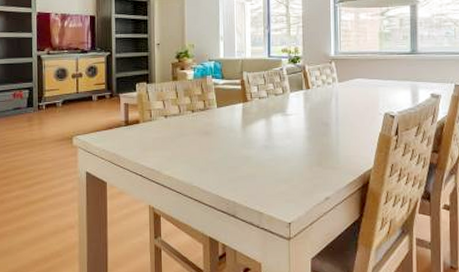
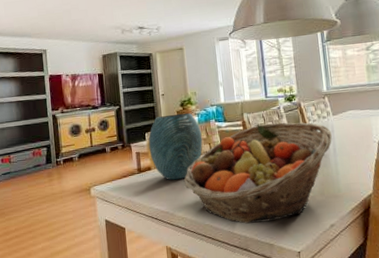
vase: none [138,66,197,137] -> present [148,113,203,181]
fruit basket: none [173,85,335,189] -> present [183,122,332,224]

